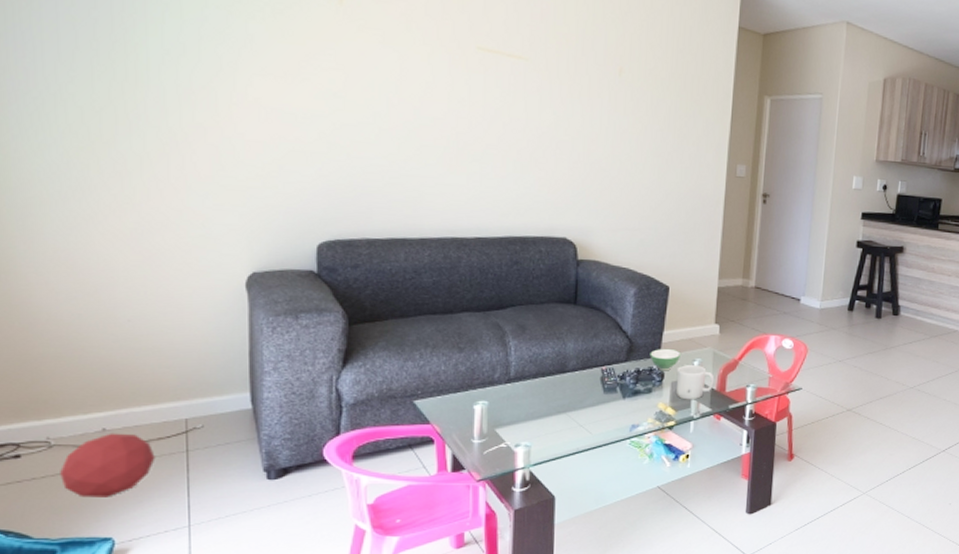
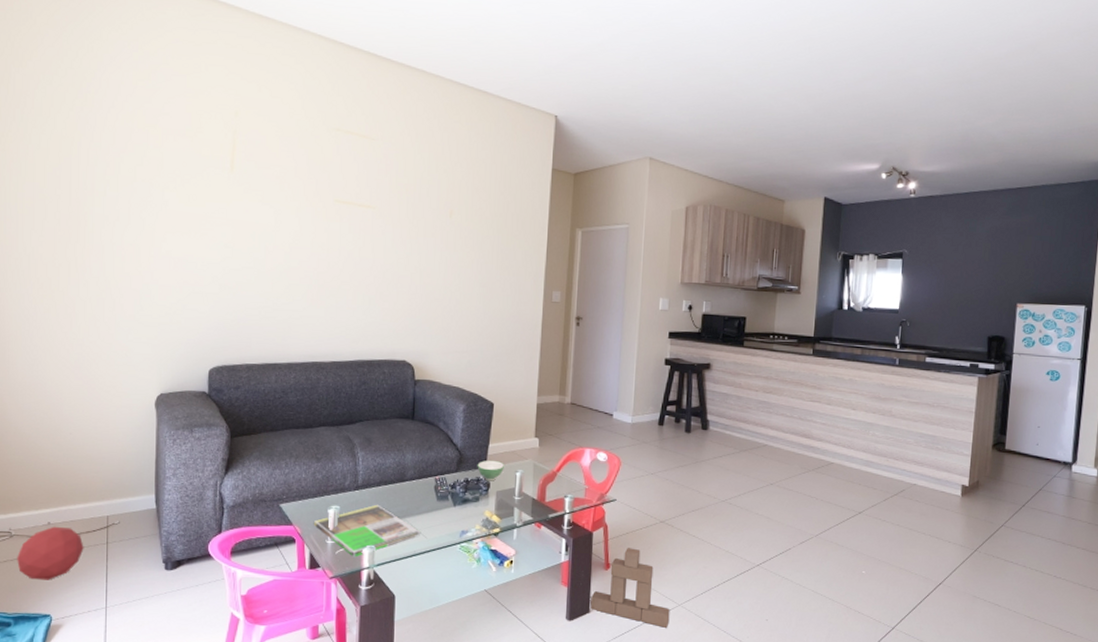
magazine: none [457,398,584,458] -> present [314,504,420,558]
mug: present [676,365,715,400] -> none [501,476,535,509]
toy blocks: none [772,437,855,516] -> present [590,548,670,628]

